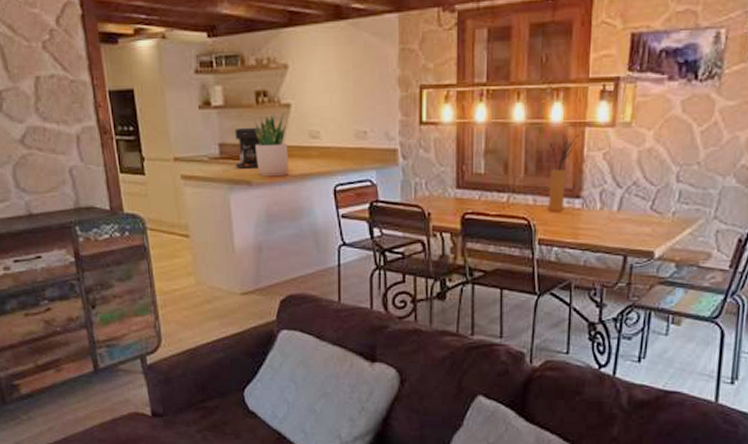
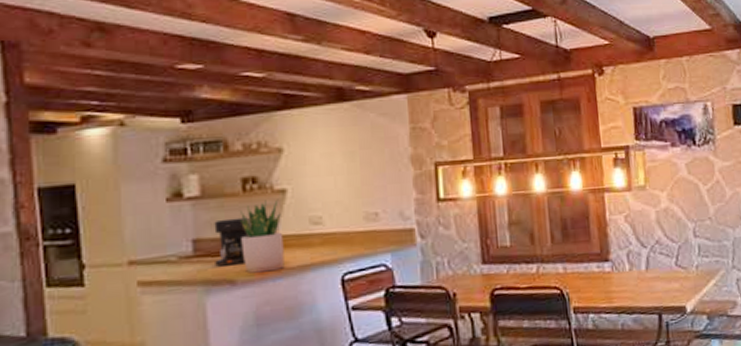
vase: present [548,134,579,213] -> none [572,200,600,279]

